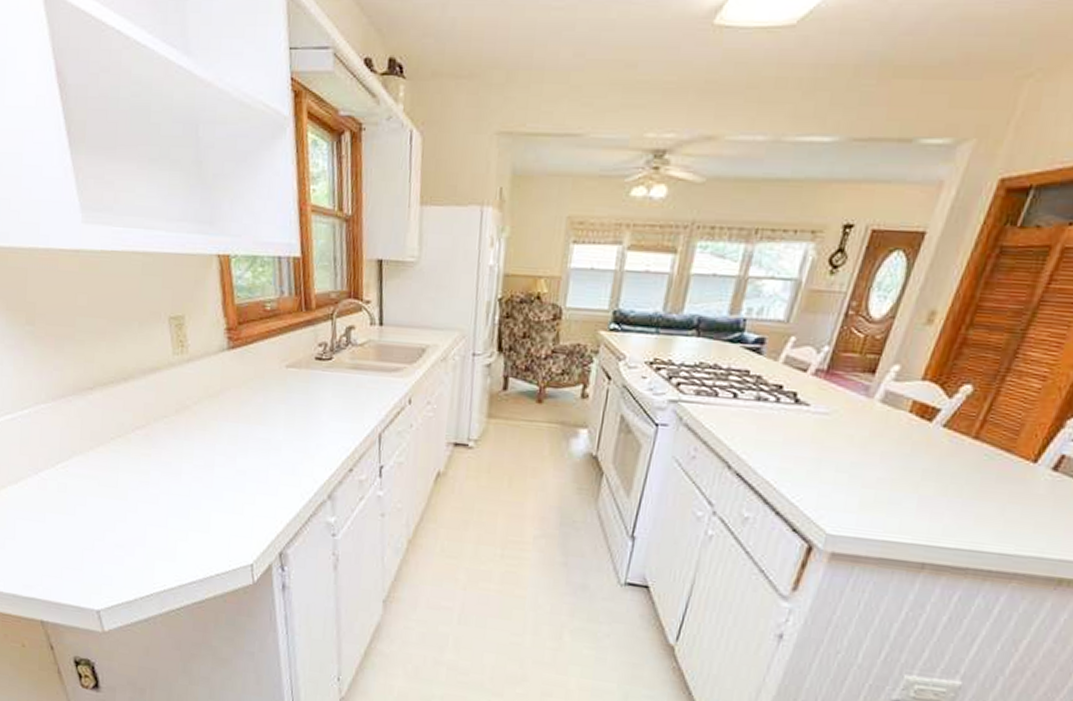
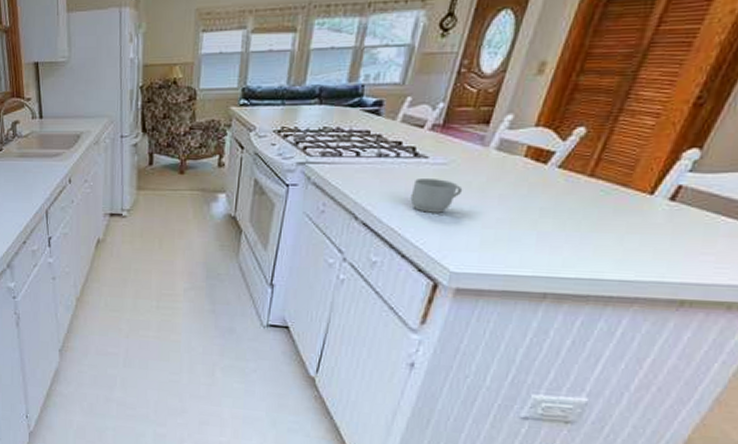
mug: none [788,428,844,468] -> present [410,179,463,213]

